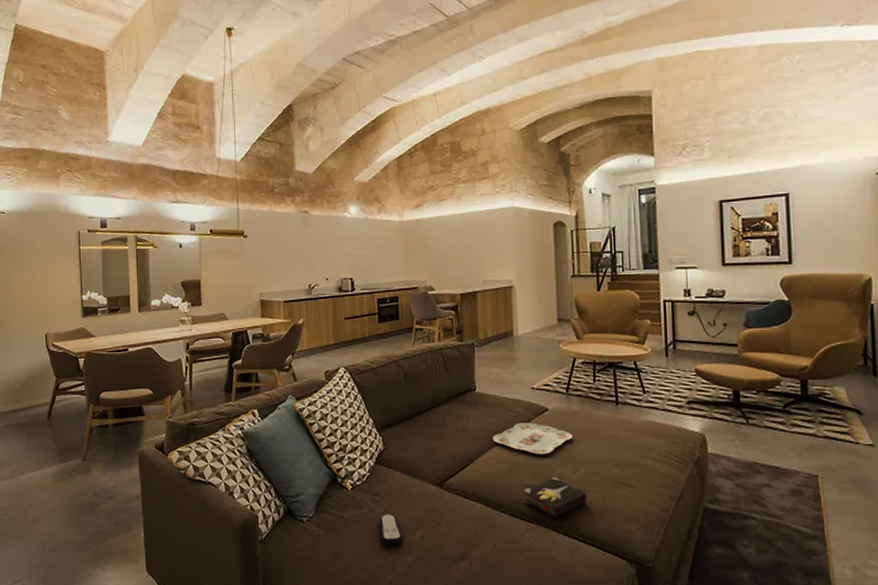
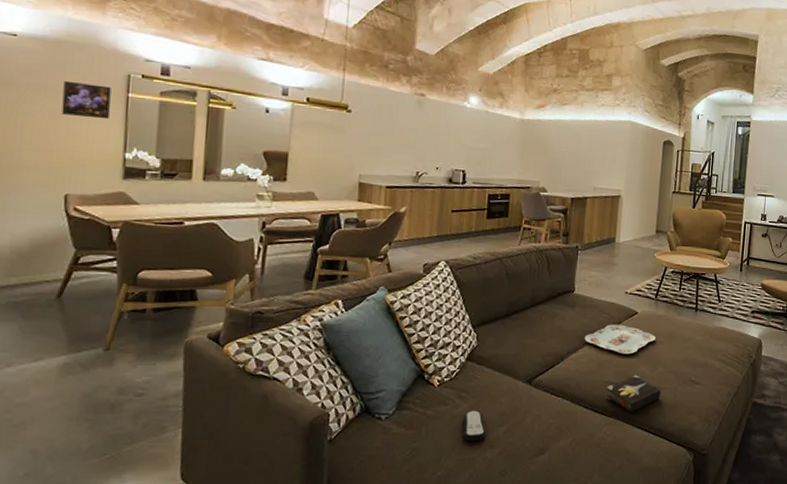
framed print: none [37,242,69,270] -> present [61,80,111,120]

